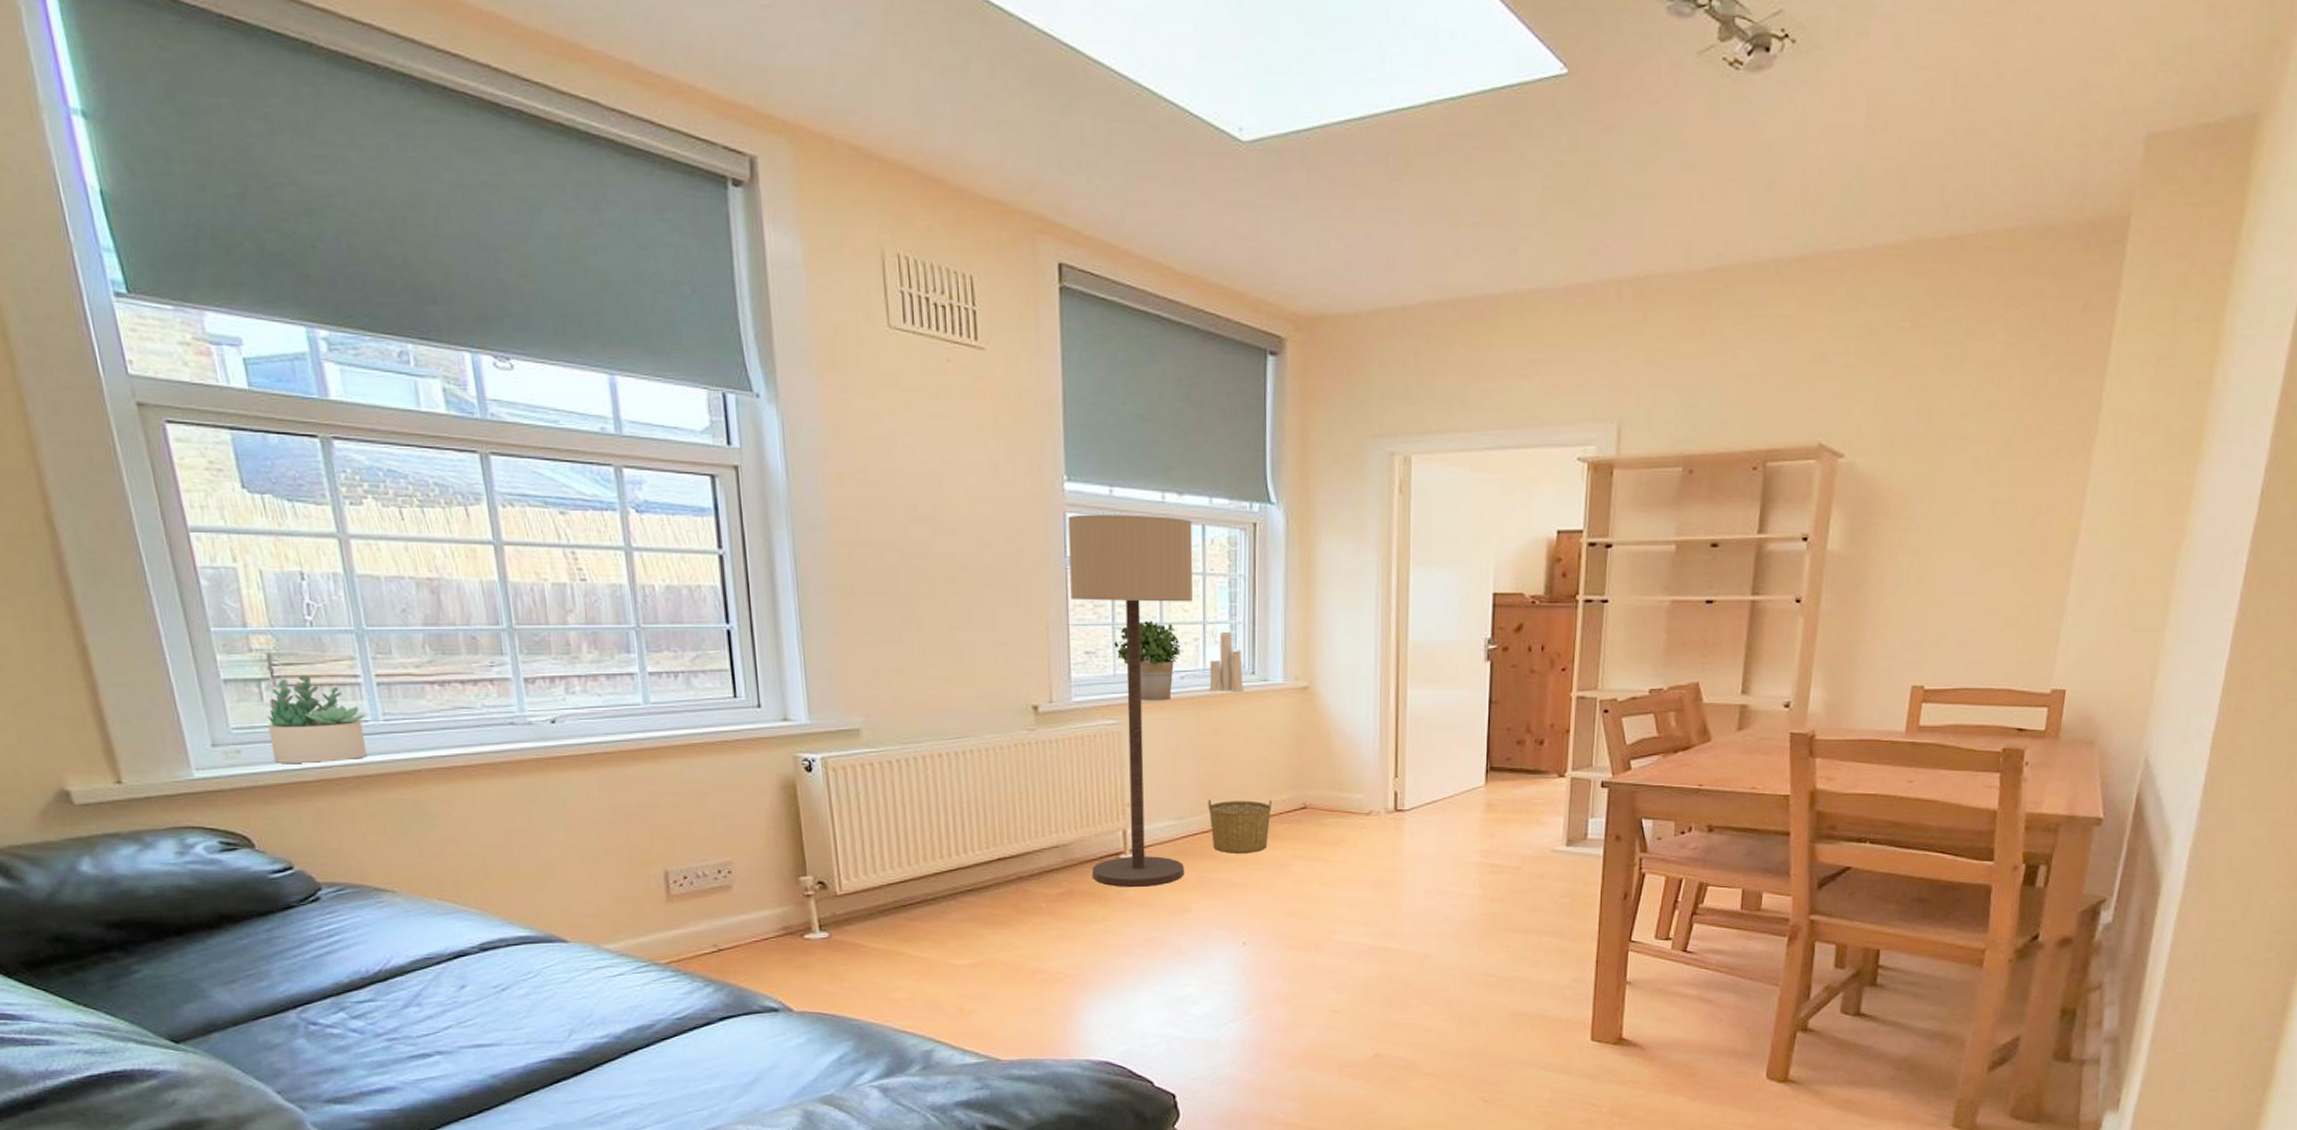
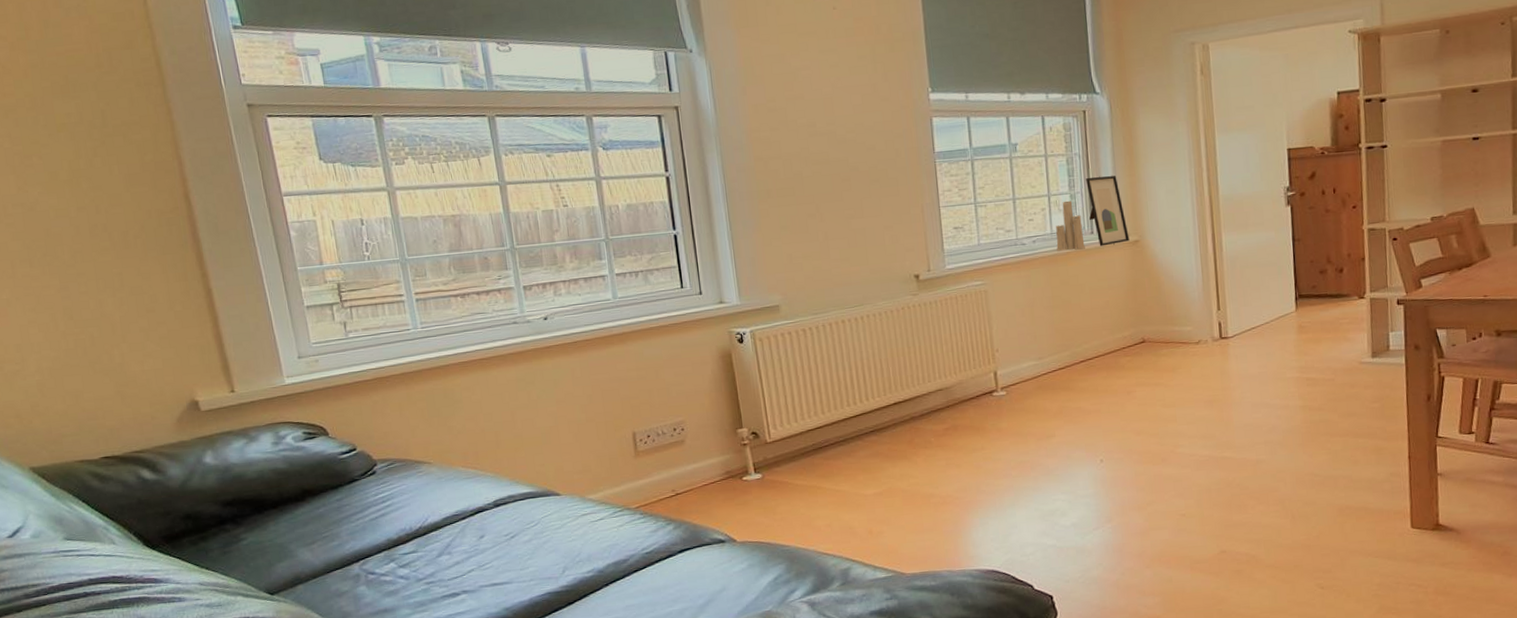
succulent plant: present [267,675,368,764] -> none [337,297,410,368]
floor lamp: present [1068,514,1193,887] -> none [934,112,1047,420]
potted plant: present [1114,620,1181,701] -> none [977,197,1032,264]
basket: present [1208,800,1273,853] -> none [1062,337,1116,385]
picture frame: none [1251,605,1298,690] -> present [1086,175,1130,246]

